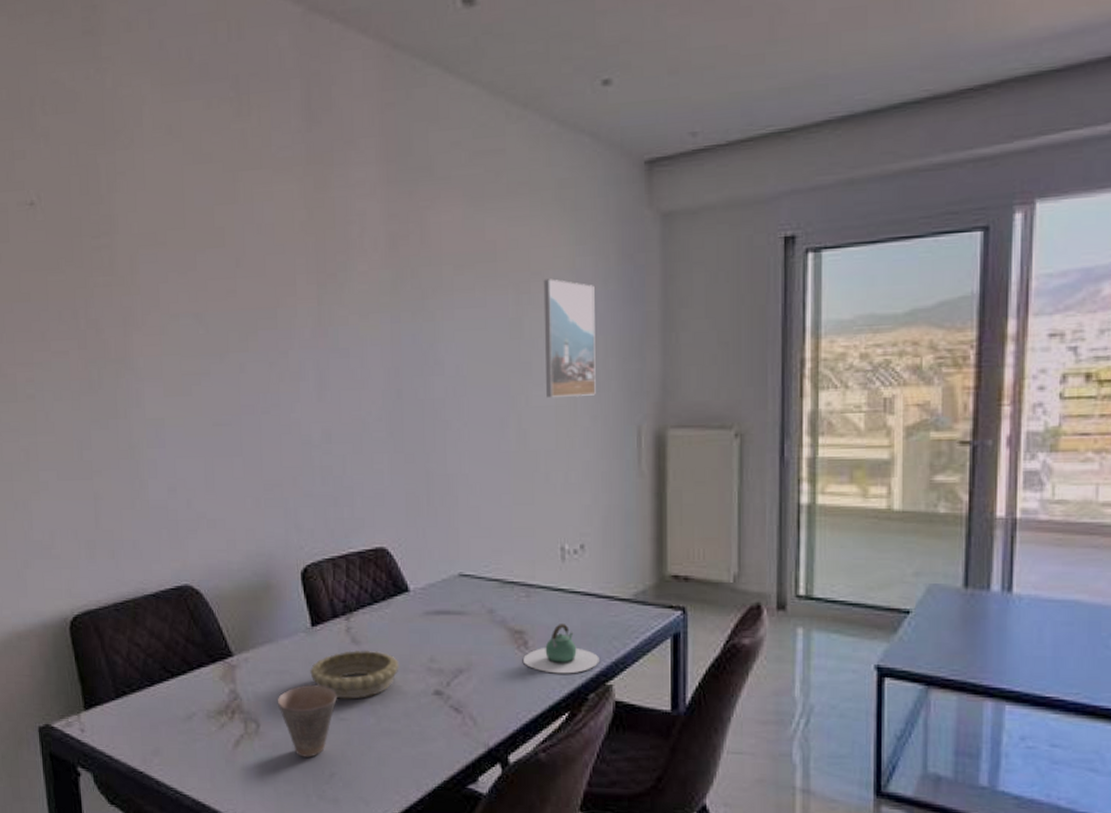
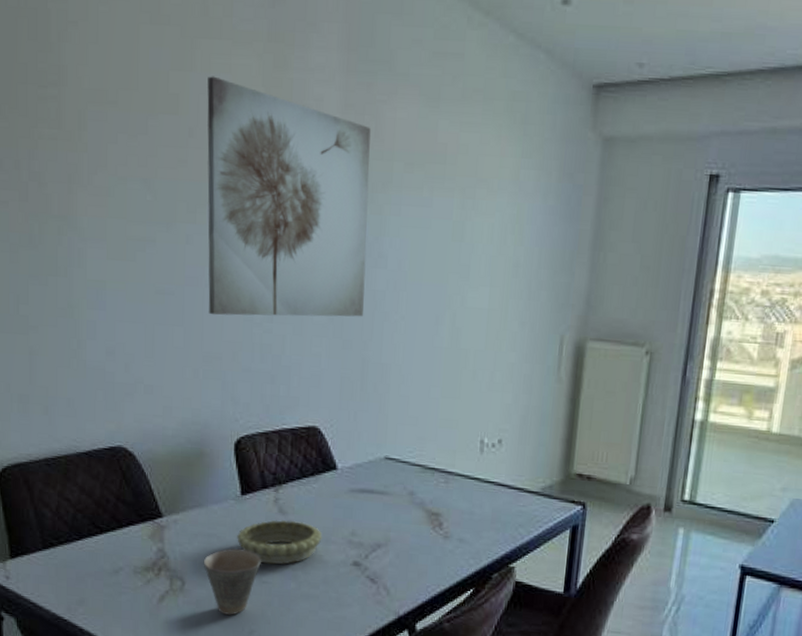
wall art: none [251,205,425,442] -> present [207,76,371,317]
teapot: present [523,624,599,674] -> none [437,509,505,555]
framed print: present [543,279,596,397] -> none [481,187,535,303]

